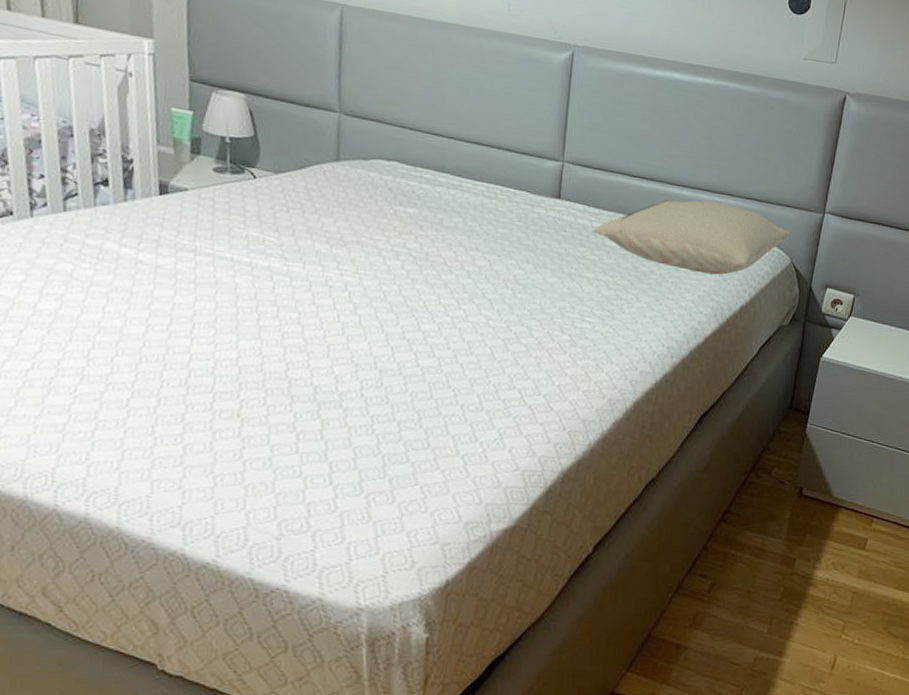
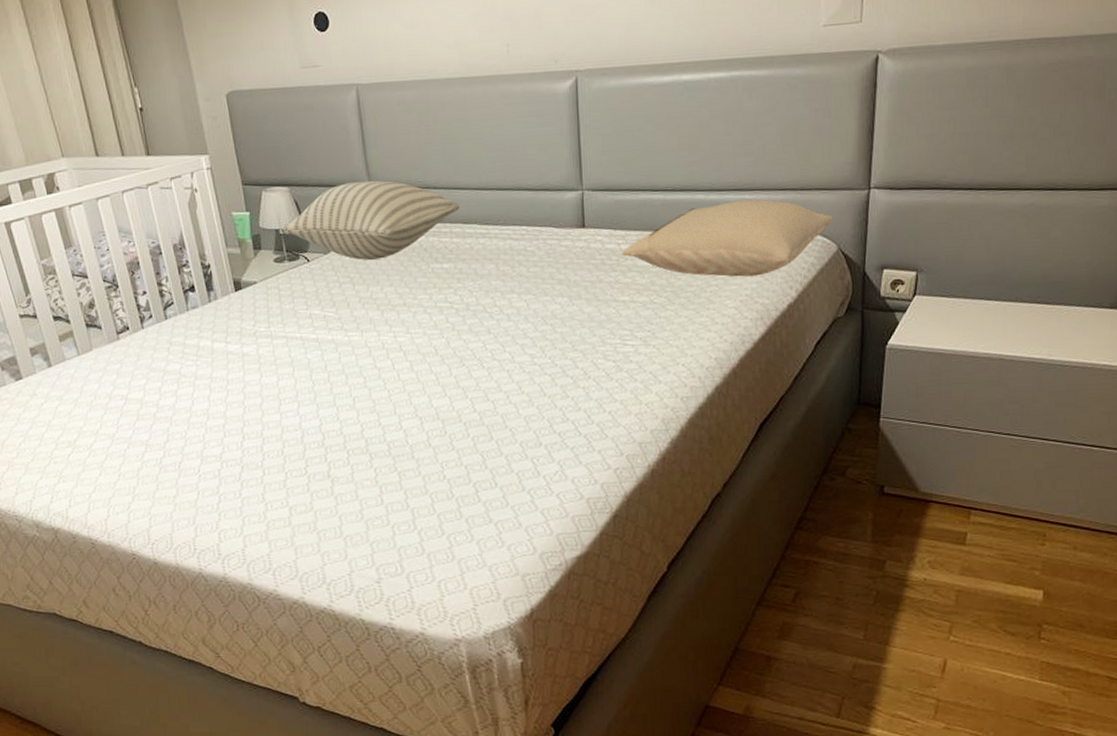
pillow: none [229,103,435,191] -> present [282,180,460,260]

